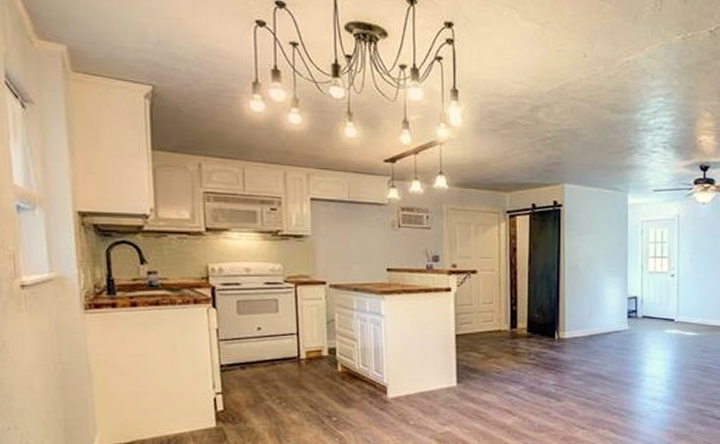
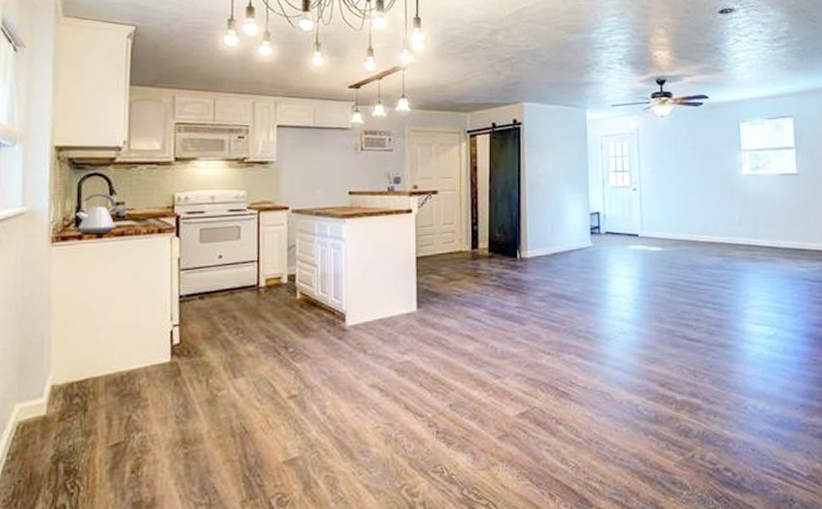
kettle: none [107,262,150,303] -> present [76,193,116,235]

